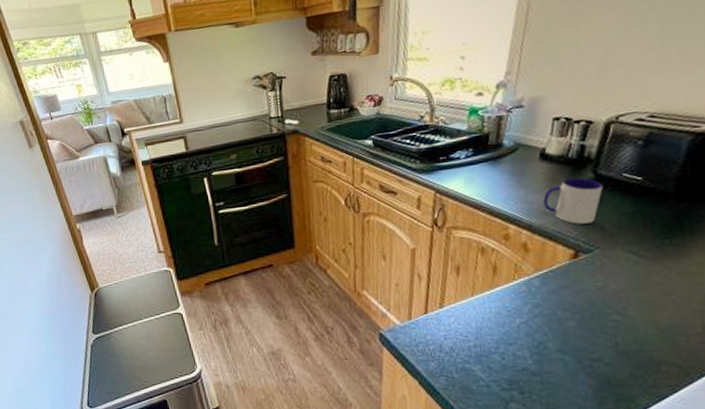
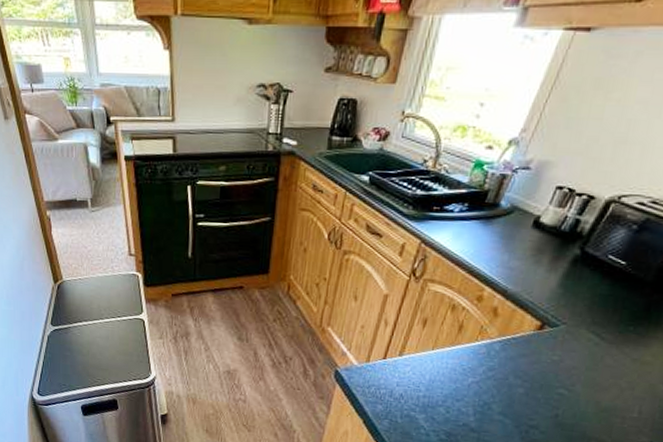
mug: present [542,177,603,225] -> none [523,251,587,299]

